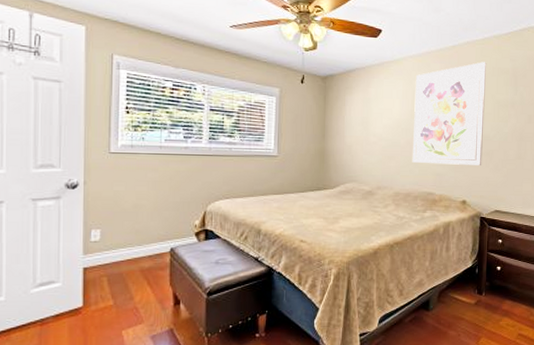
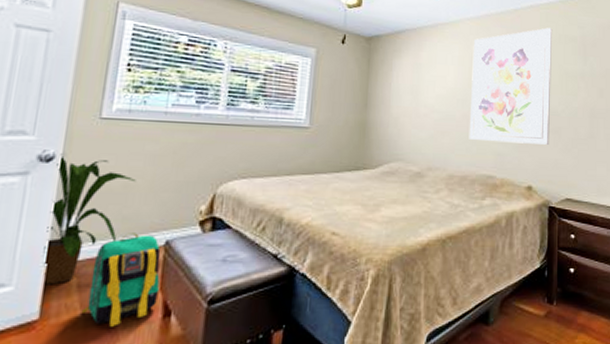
house plant: none [79,182,143,282] -> present [43,154,136,285]
backpack: none [113,242,170,312] -> present [81,233,161,327]

